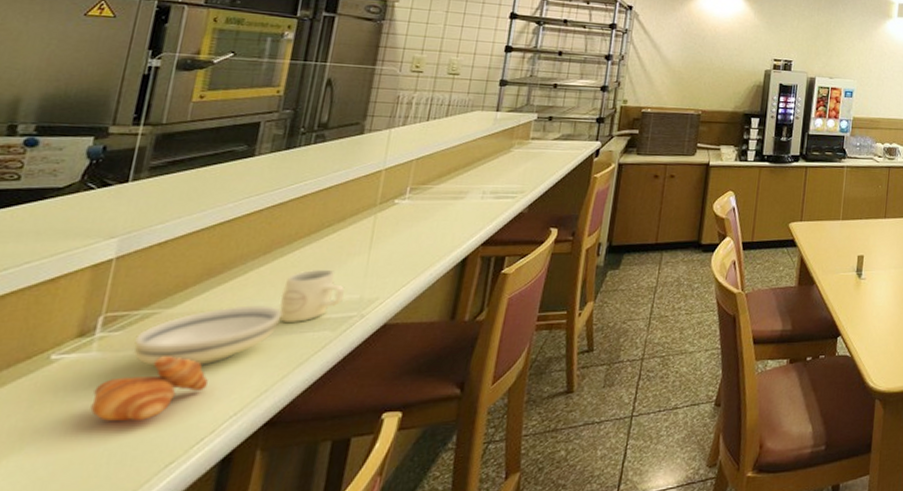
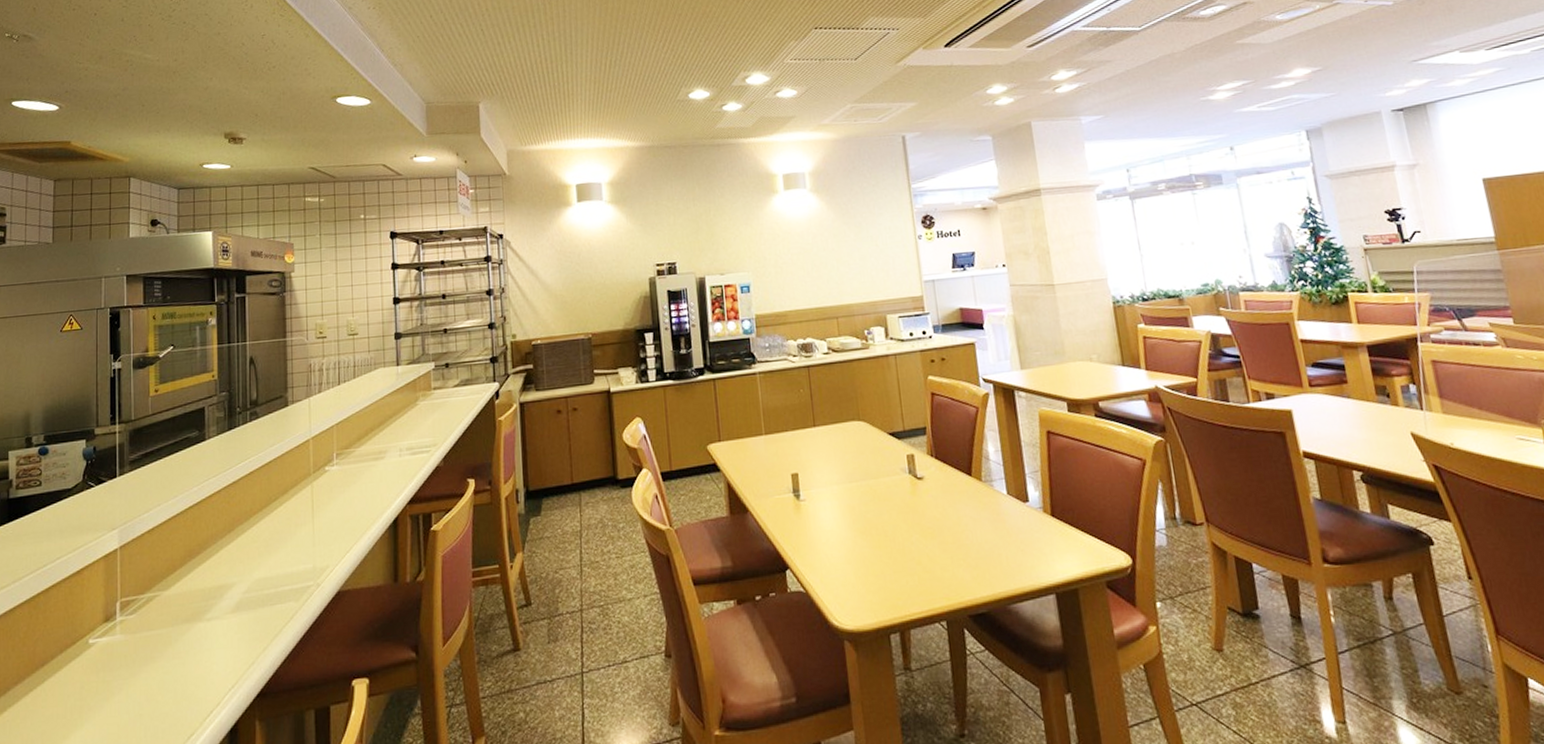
croissant: present [90,356,208,421] -> none [124,635,206,698]
bowl: present [133,305,283,366] -> none [145,581,253,645]
mug: present [279,269,345,324] -> none [249,541,299,597]

